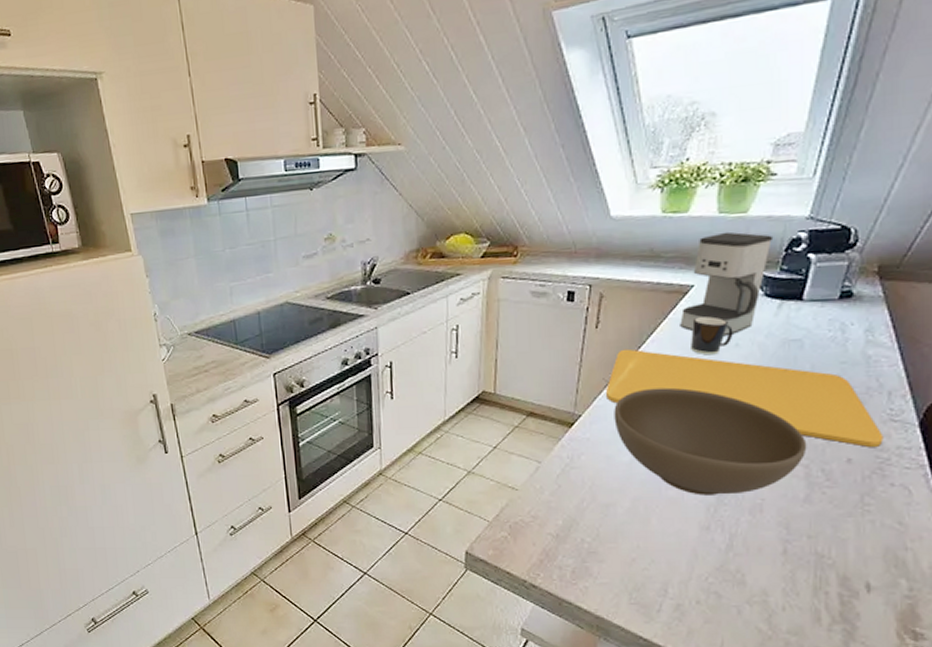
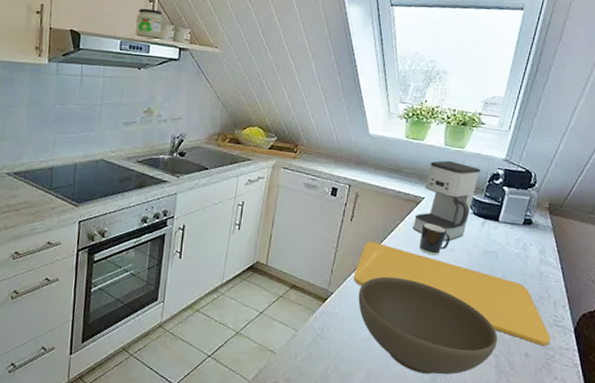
jar: none [298,112,330,151] -> present [136,8,163,39]

